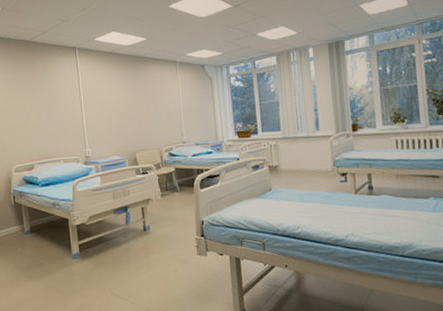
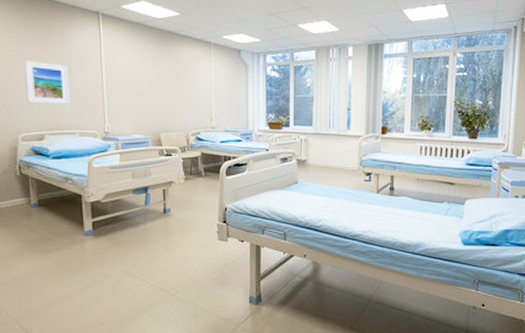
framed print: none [14,98,55,137] -> present [24,61,70,104]

